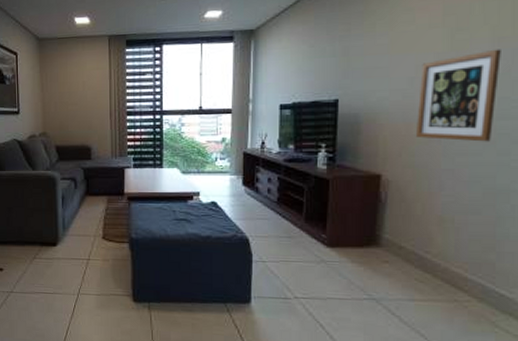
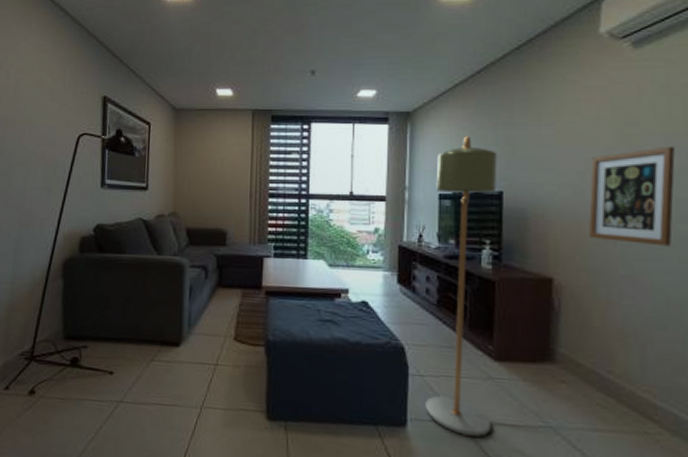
floor lamp: none [267,49,334,309] -> present [425,136,497,437]

